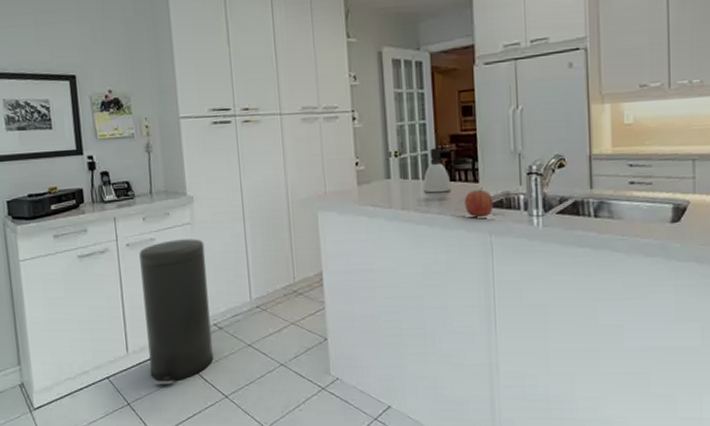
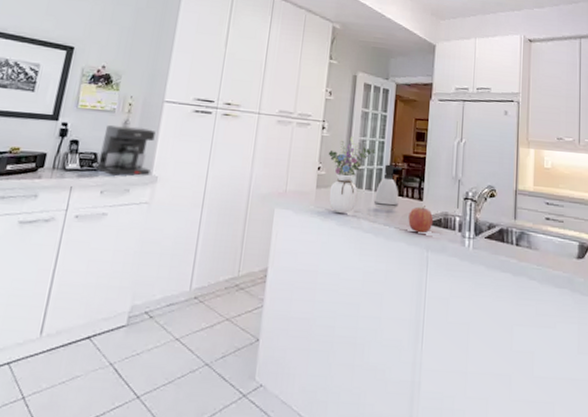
coffee maker: none [129,148,185,201] -> present [96,124,156,176]
pedal bin: present [139,239,213,385] -> none [60,217,157,378]
bouquet: none [363,123,418,208] -> present [328,136,376,213]

